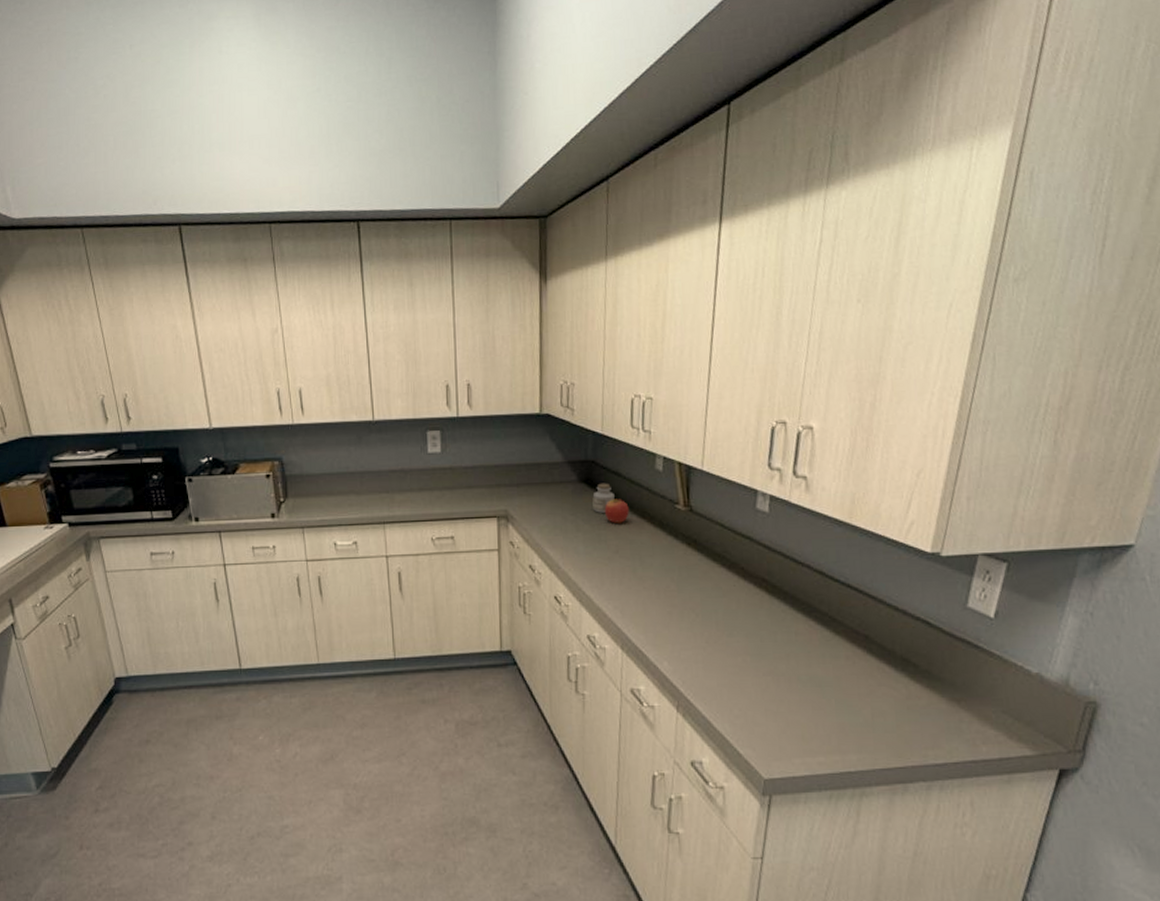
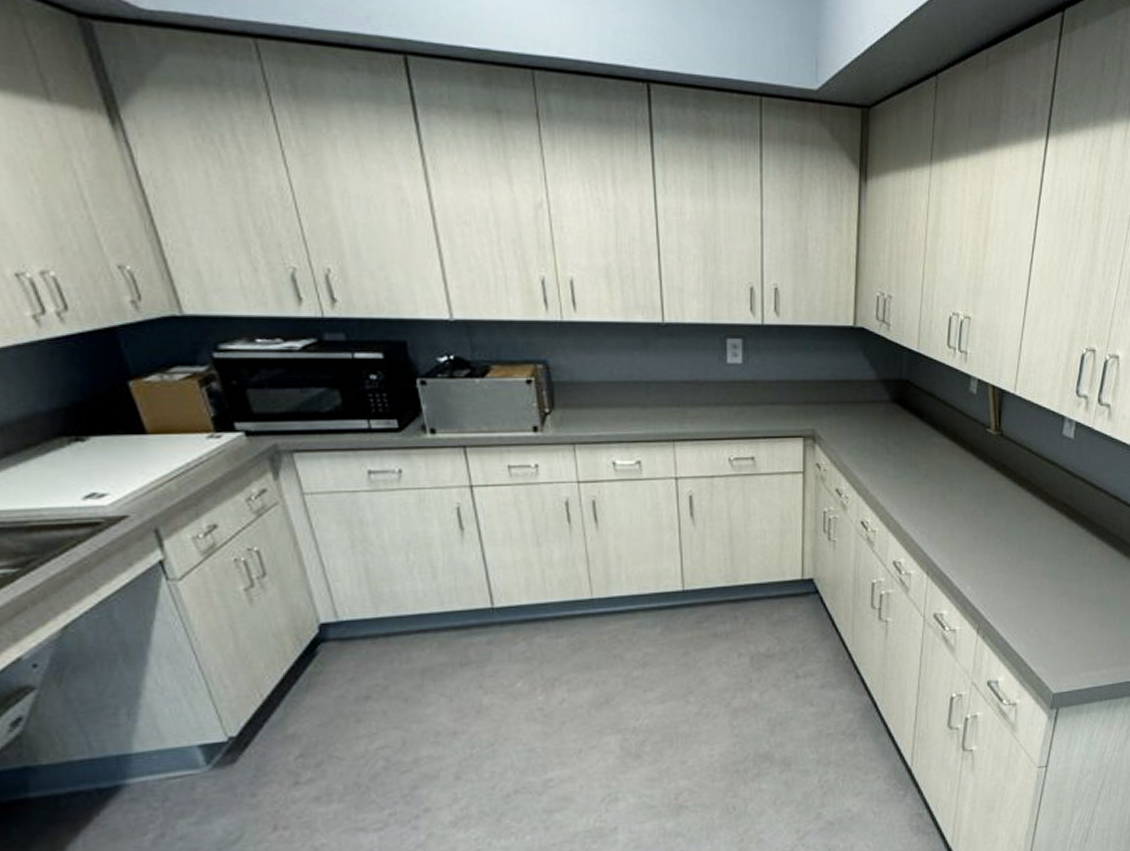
jar: present [592,483,615,513] -> none [905,404,927,435]
apple: present [604,498,629,523] -> none [916,421,941,446]

